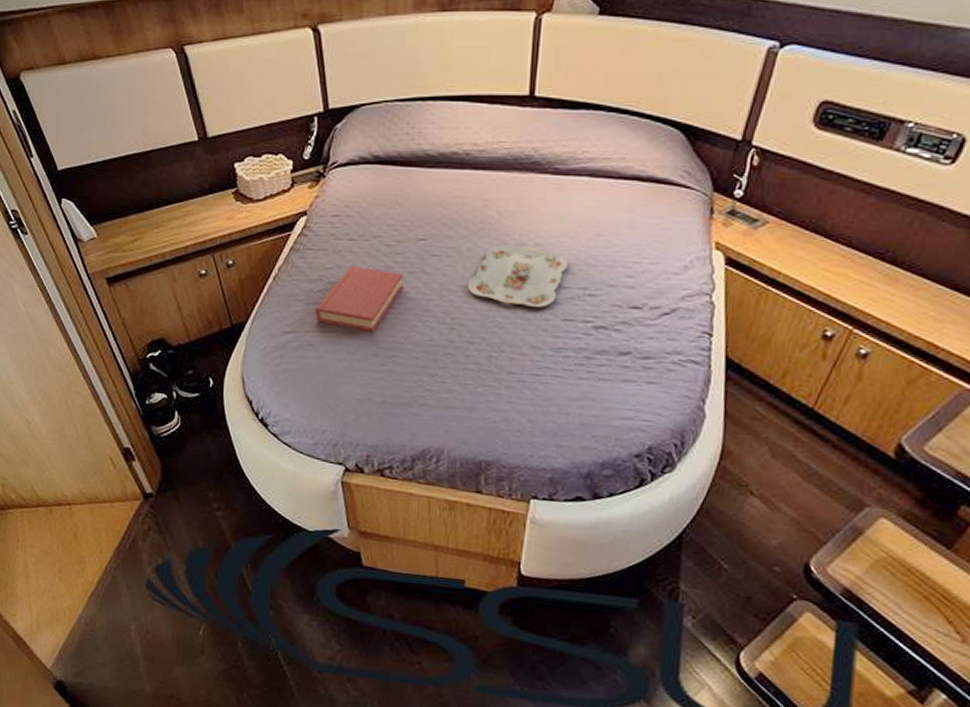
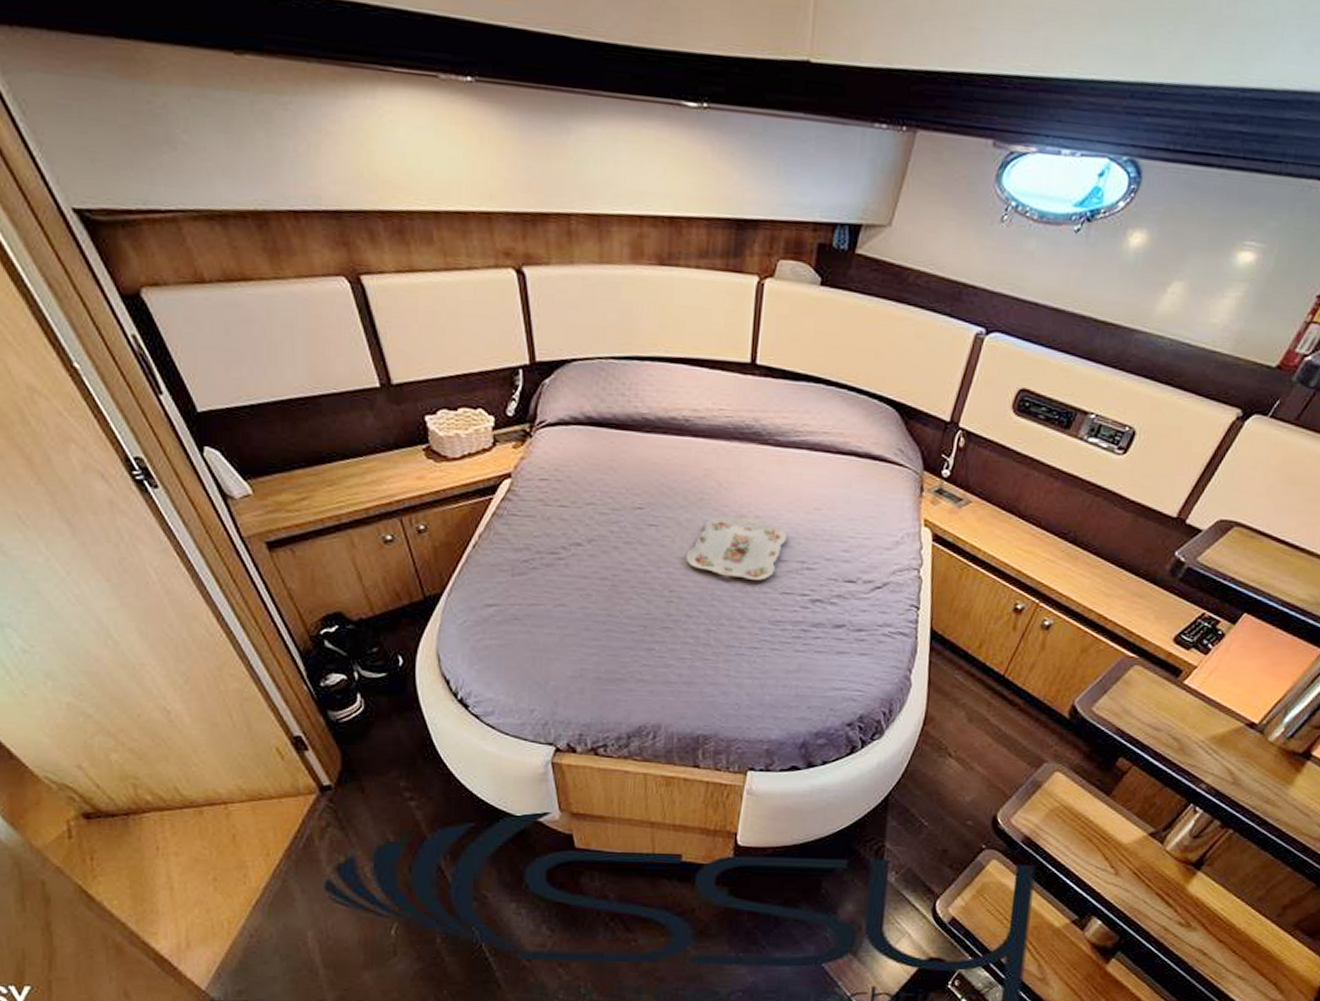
hardback book: present [314,266,404,332] -> none [521,534,619,605]

